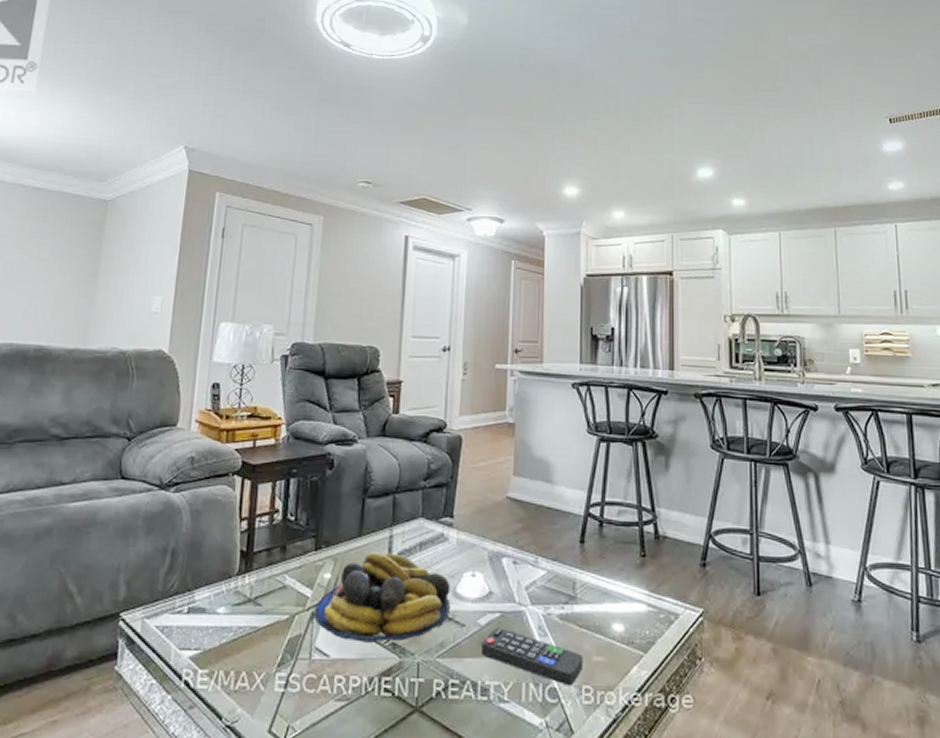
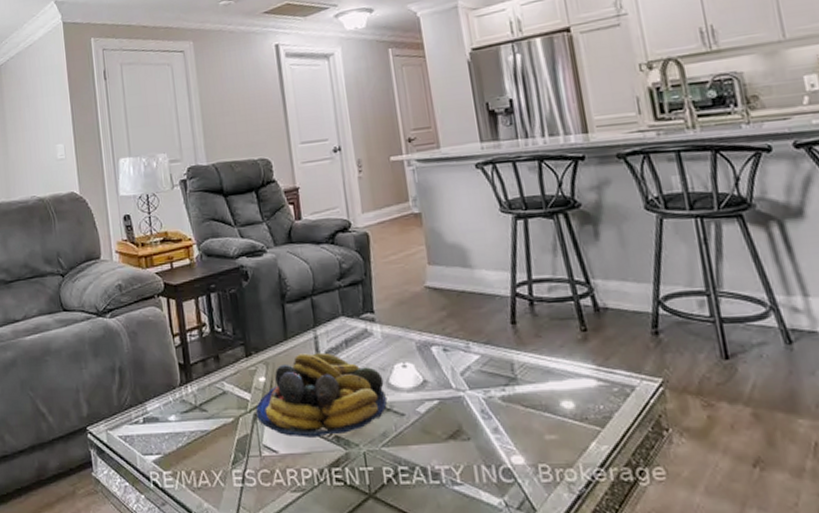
remote control: present [481,628,583,686] -> none [424,414,536,466]

